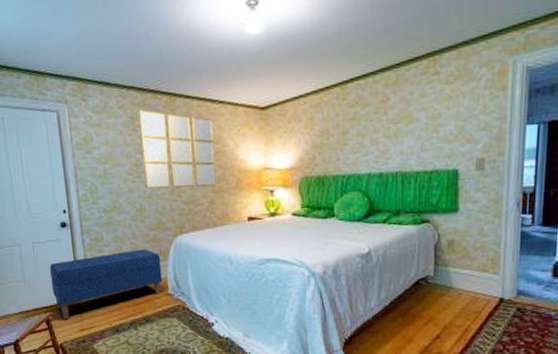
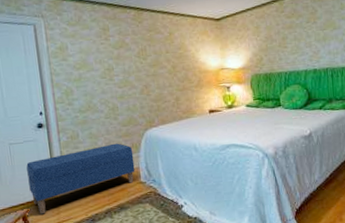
home mirror: present [139,110,216,189] -> none [110,22,181,90]

